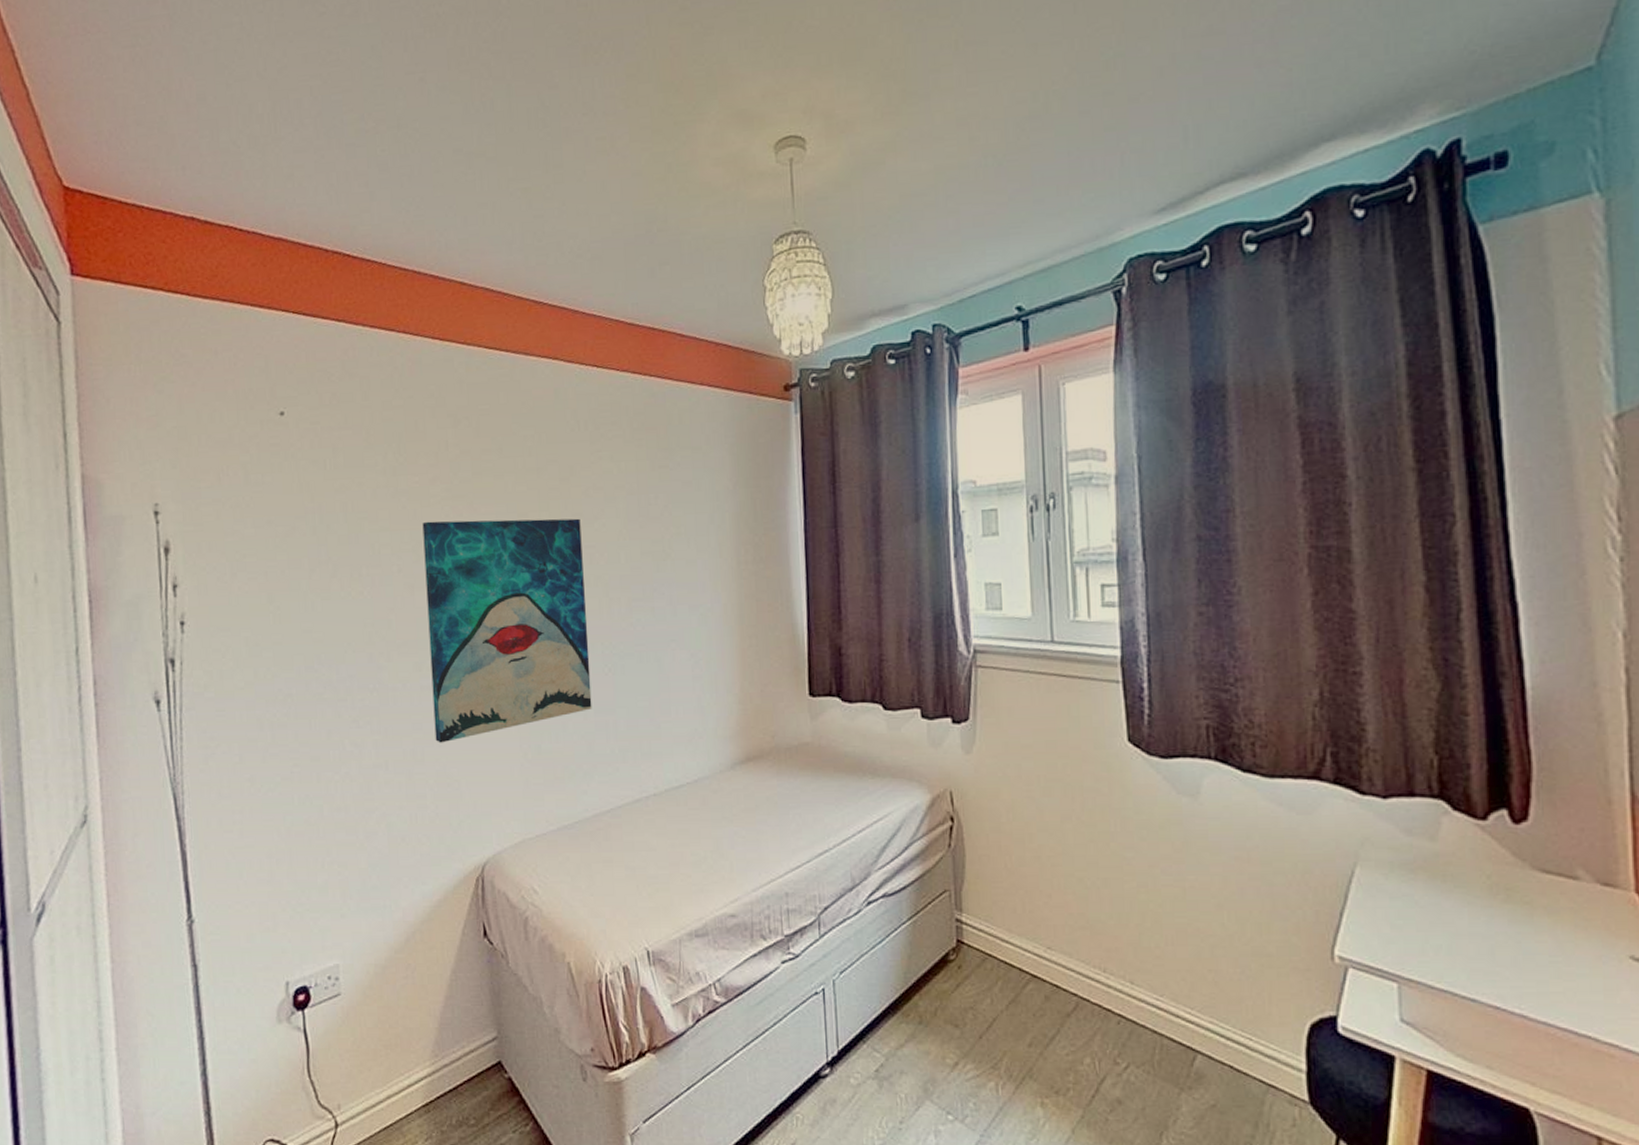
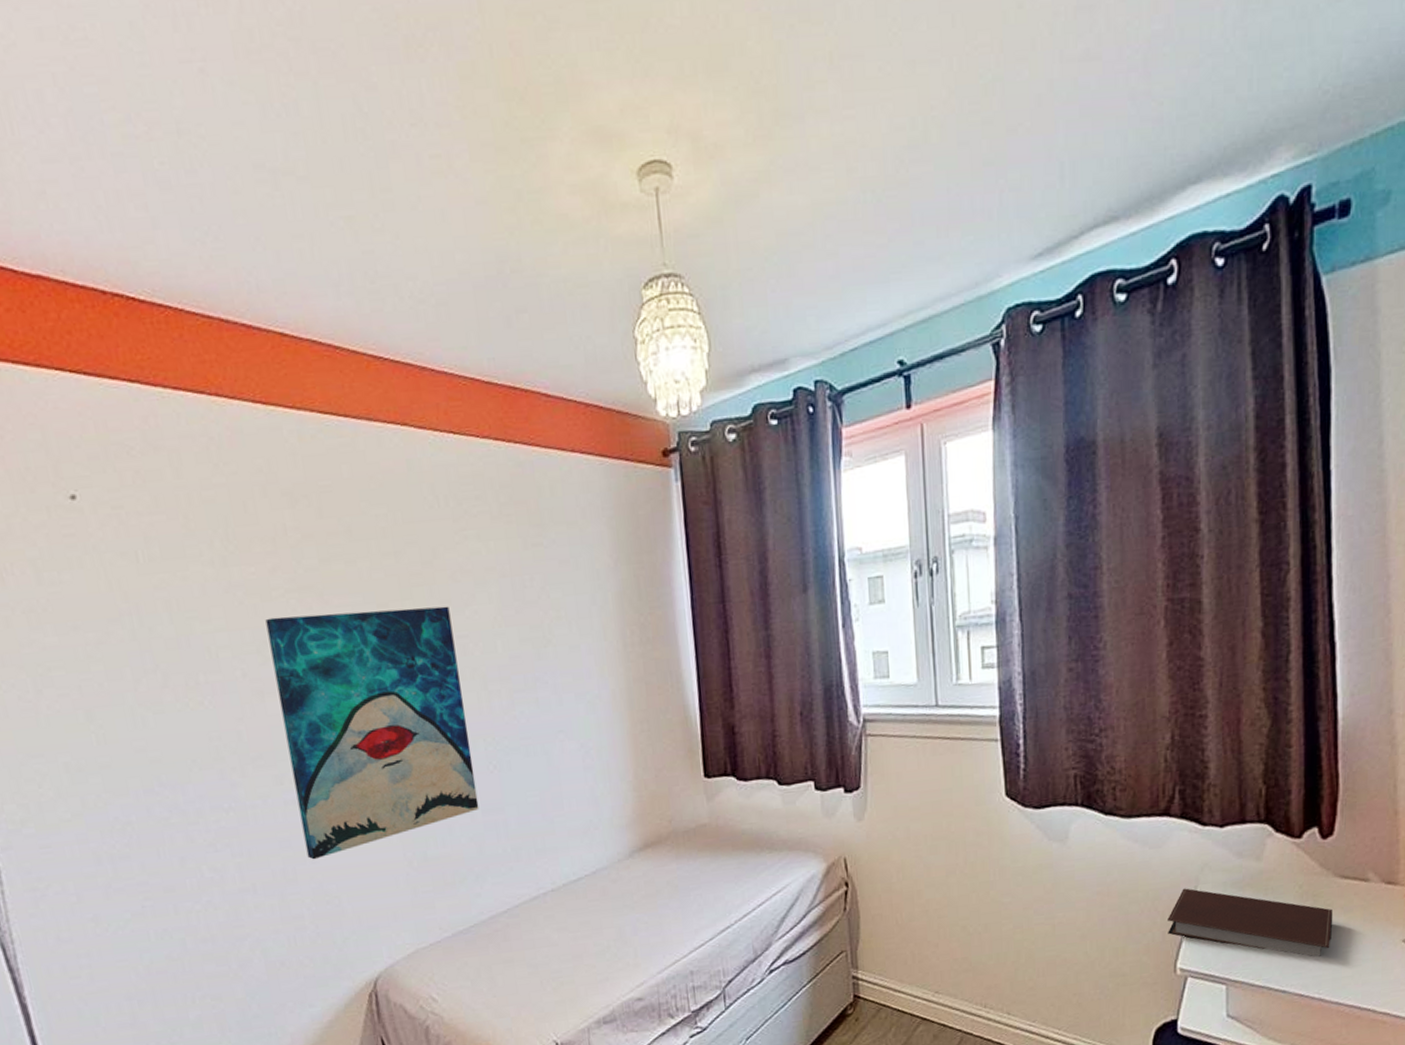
notebook: none [1321,863,1534,965] -> present [1168,888,1333,958]

